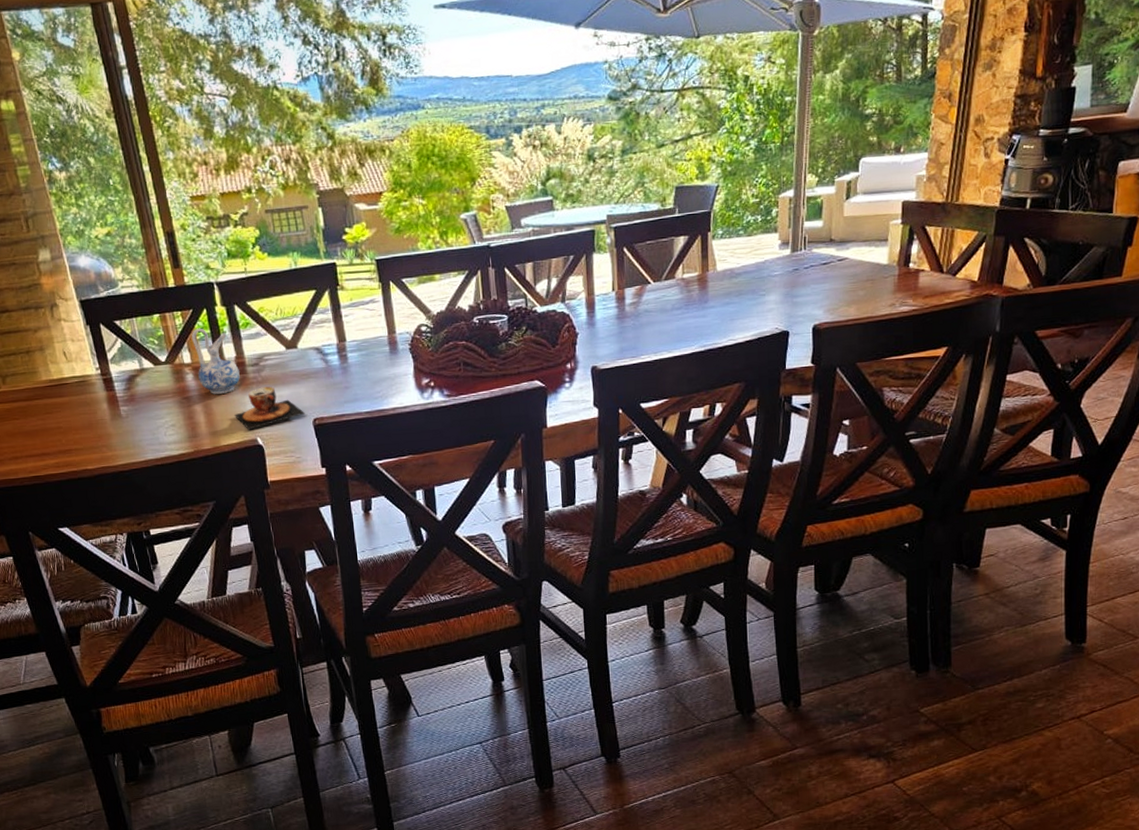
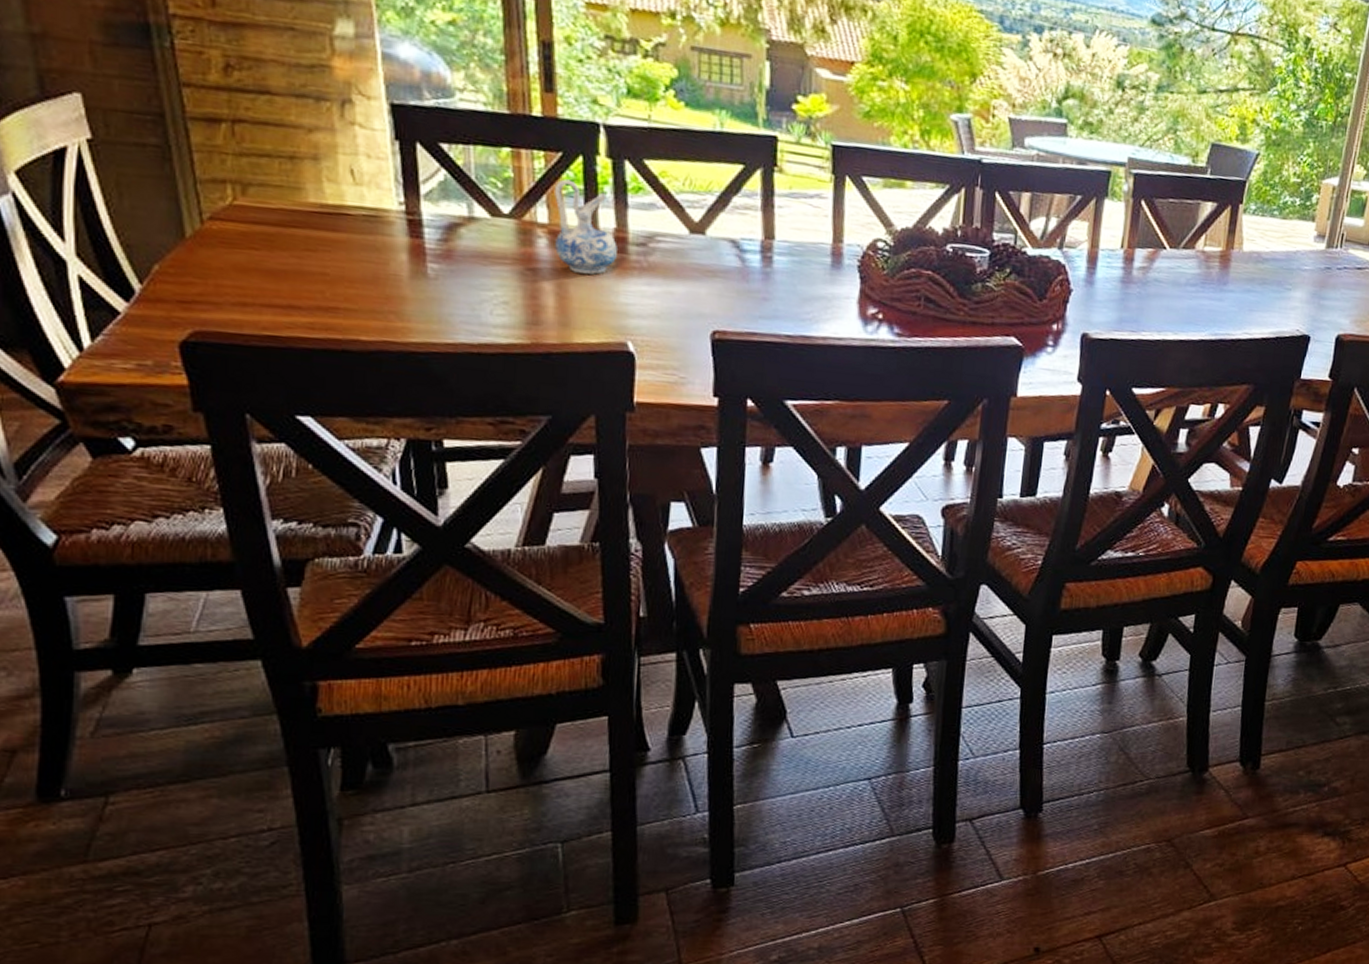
teacup: present [234,386,306,430] -> none [600,275,703,330]

